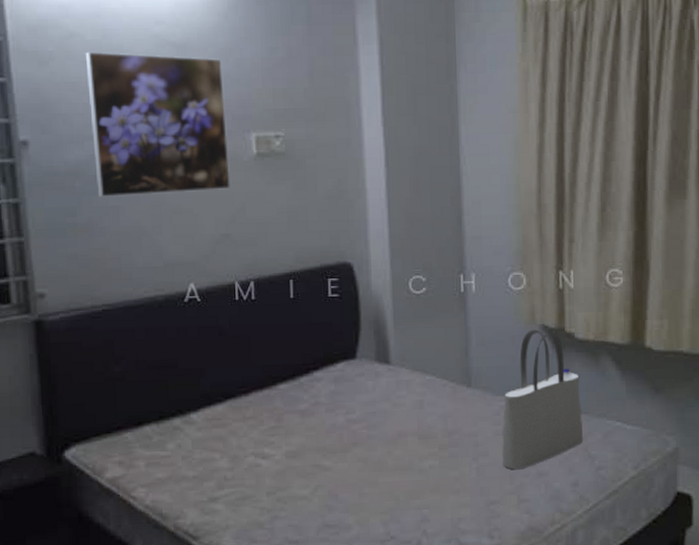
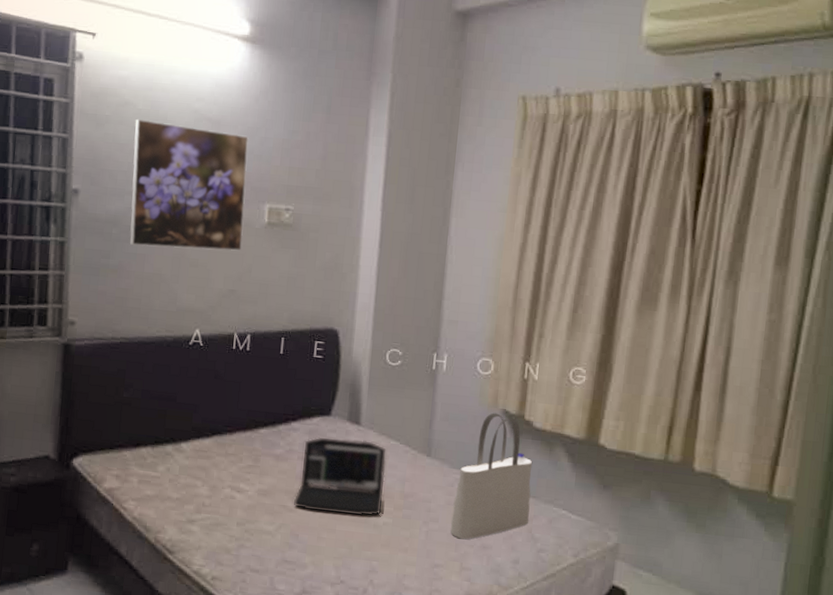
laptop: none [328,380,425,466] -> present [294,437,387,516]

